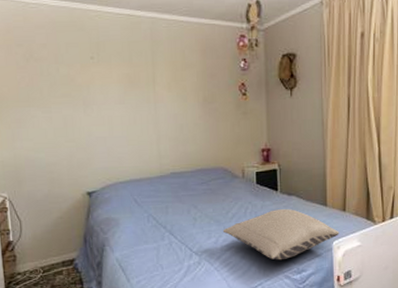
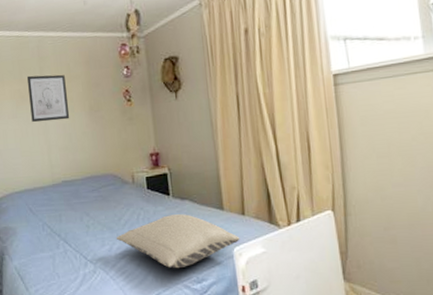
wall art: none [138,59,182,110] -> present [27,74,70,123]

